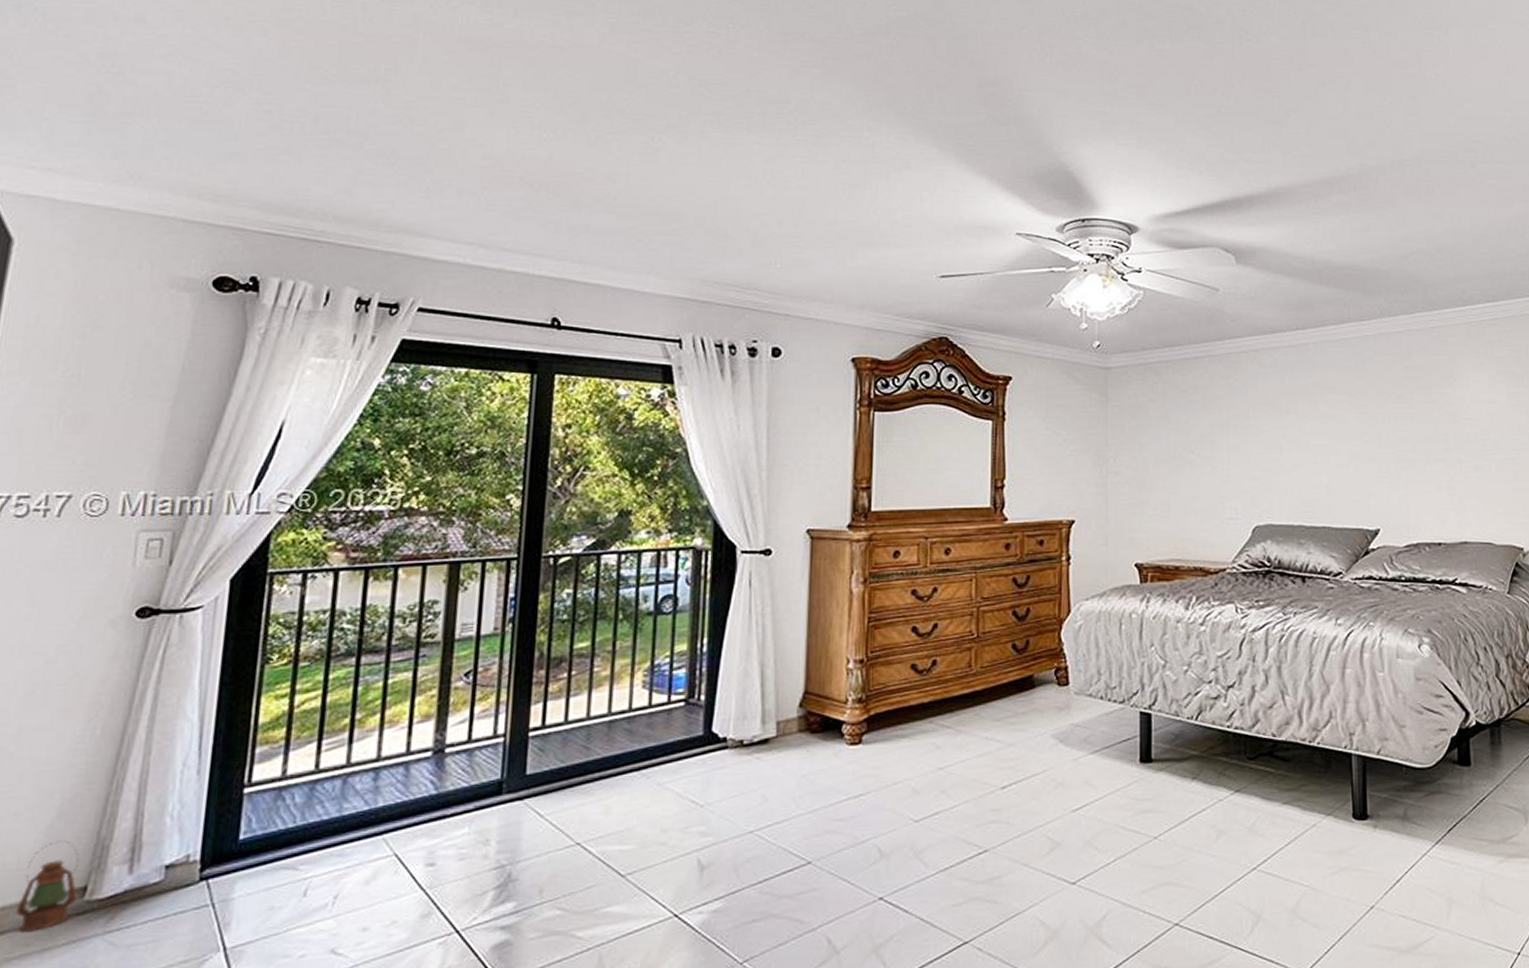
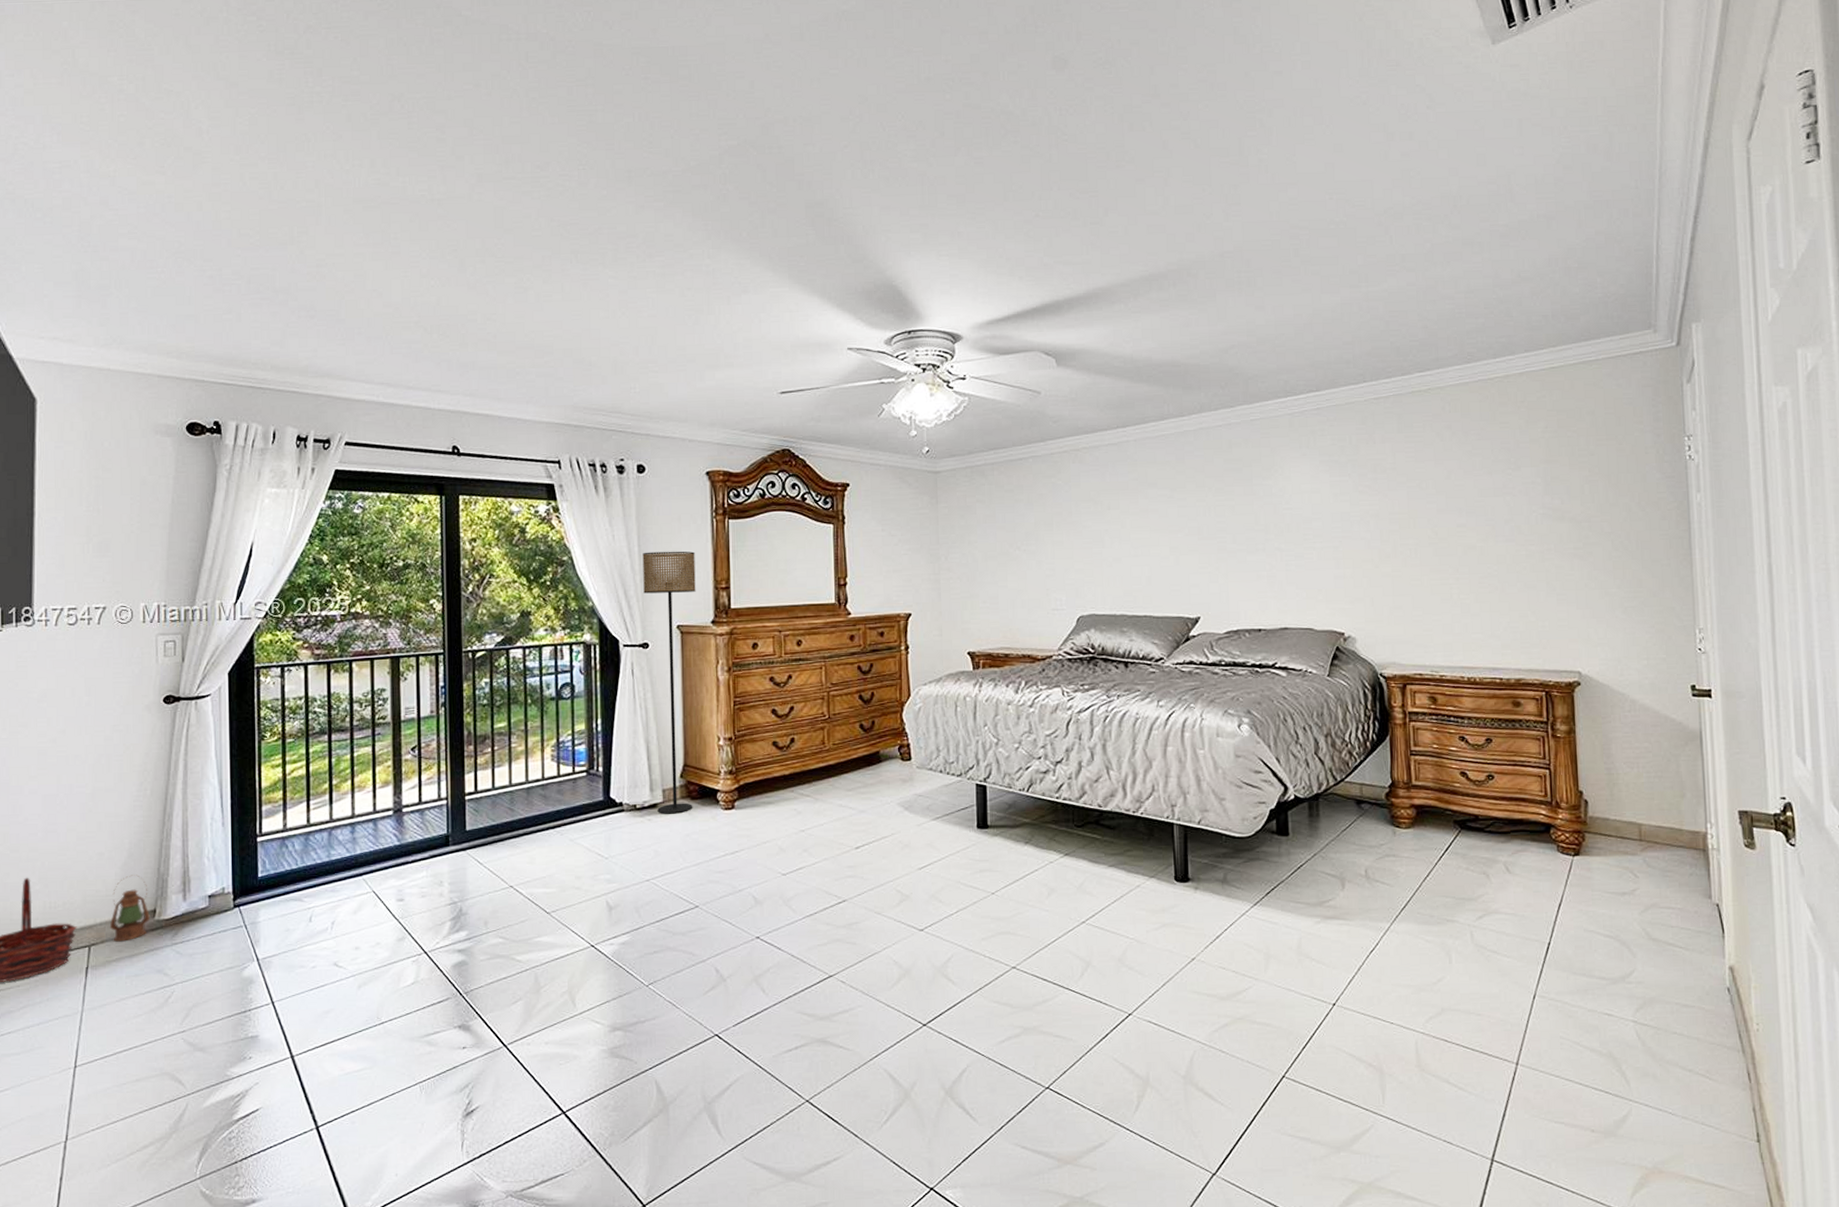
floor lamp: none [769,445,833,751] -> present [642,551,696,814]

